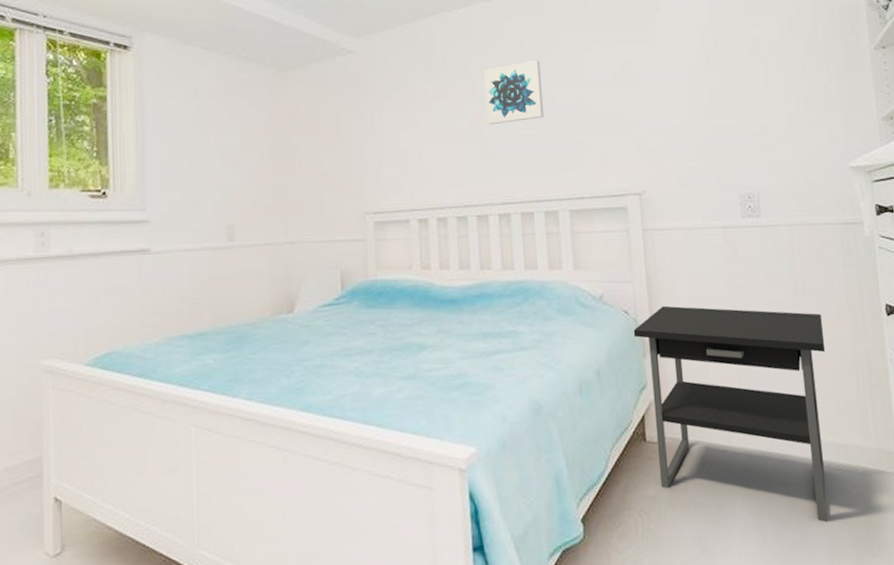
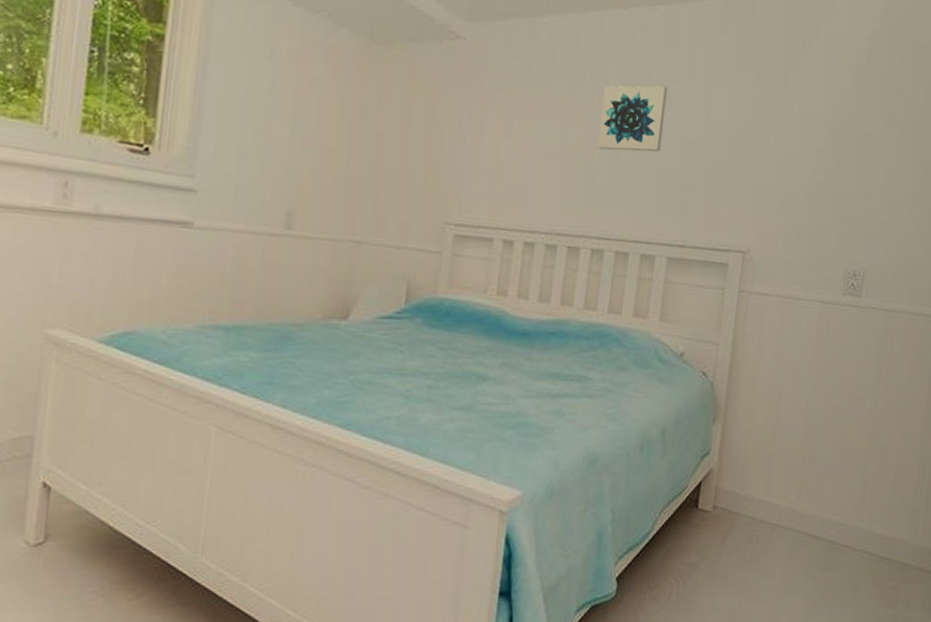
nightstand: present [633,305,828,522] -> none [703,373,898,610]

